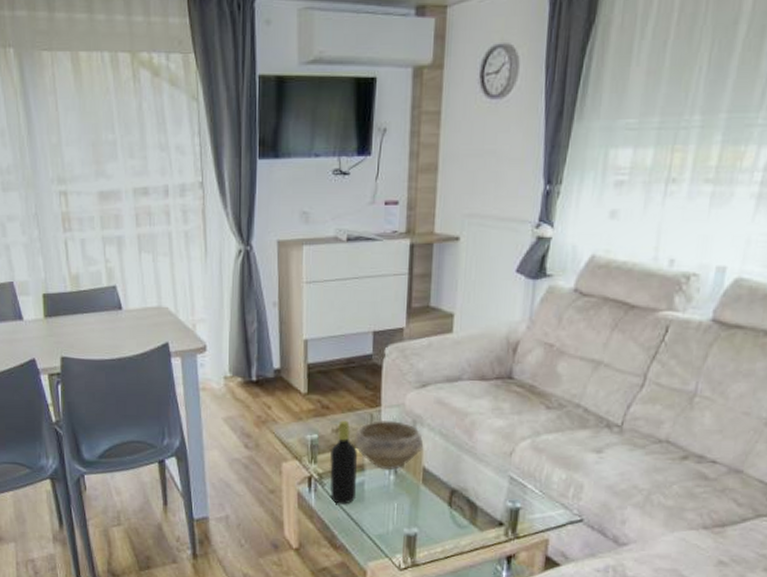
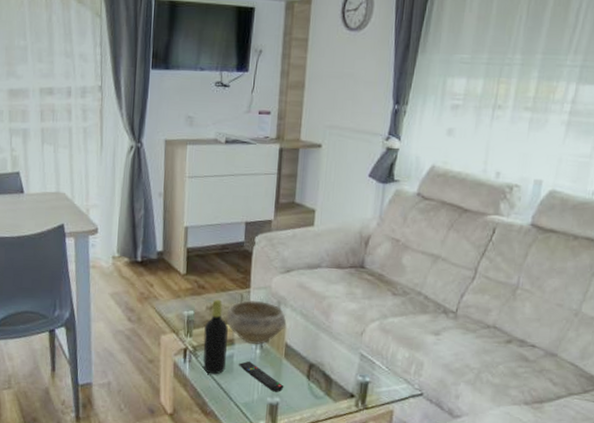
remote control: none [371,488,423,522] -> present [239,361,284,392]

